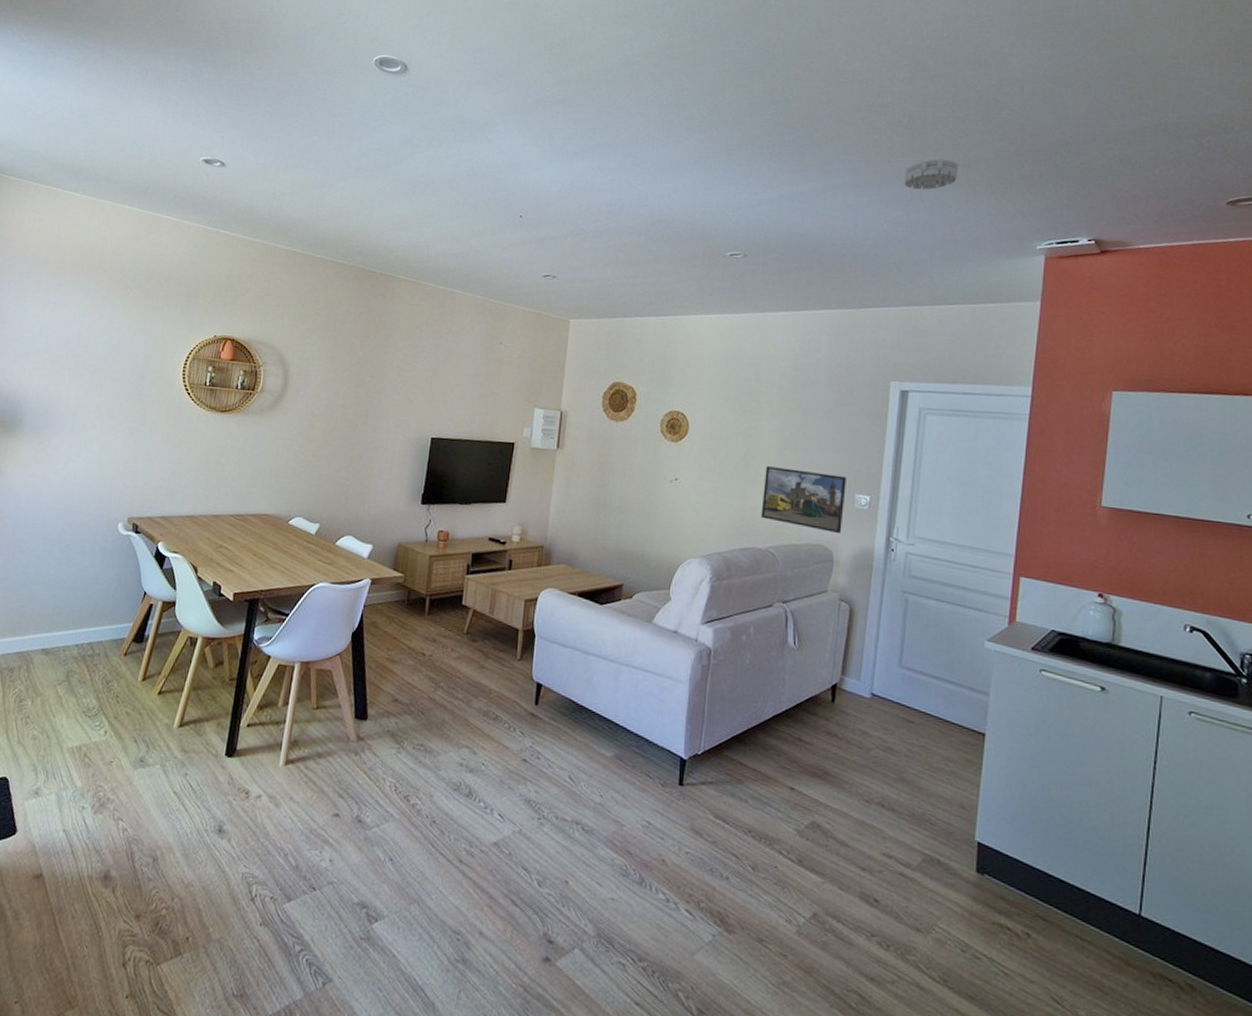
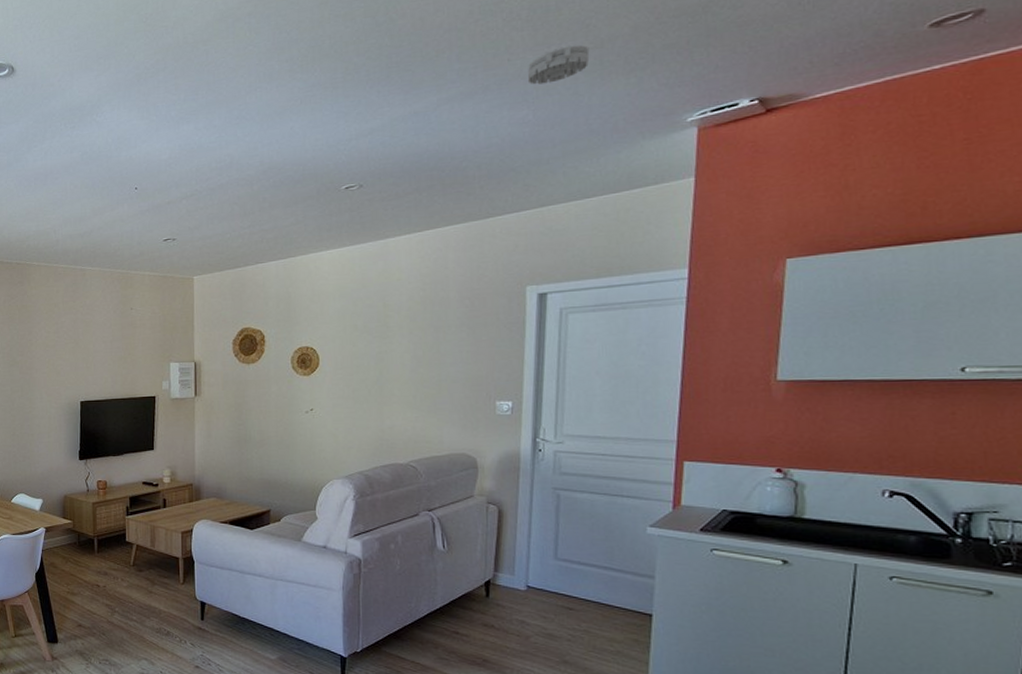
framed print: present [760,466,847,533] -> none [399,385,486,441]

